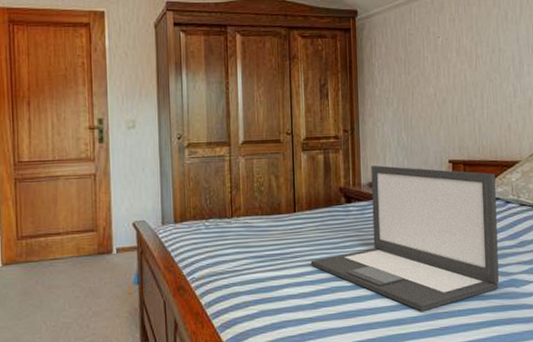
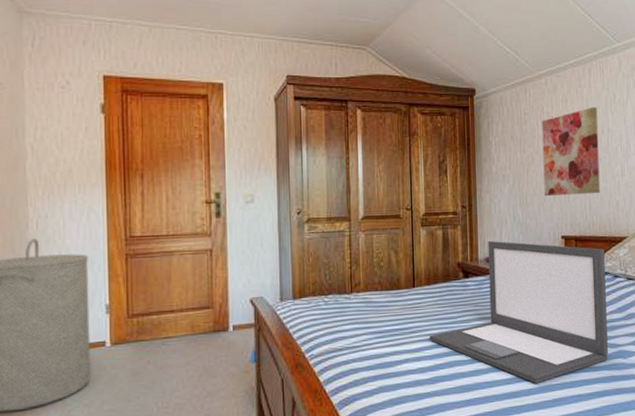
wall art: none [428,25,490,120] -> present [542,107,600,197]

